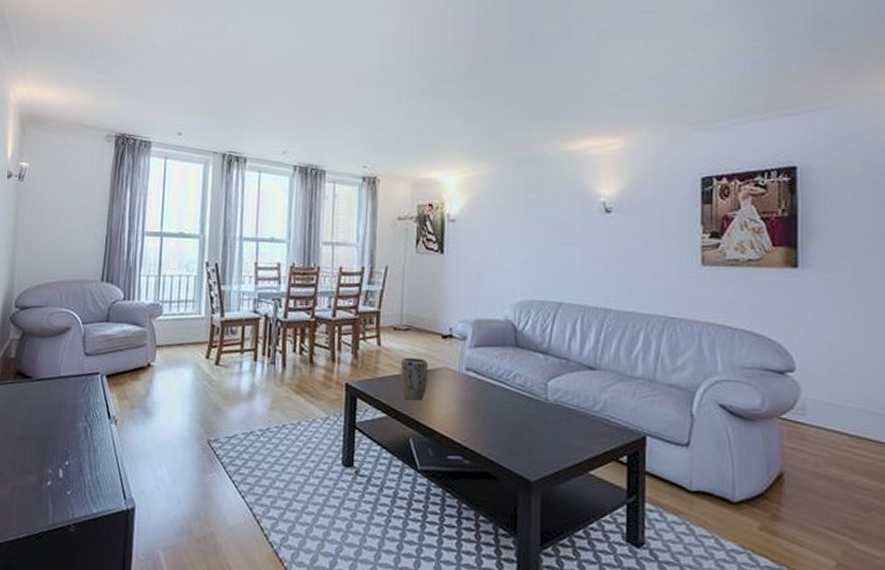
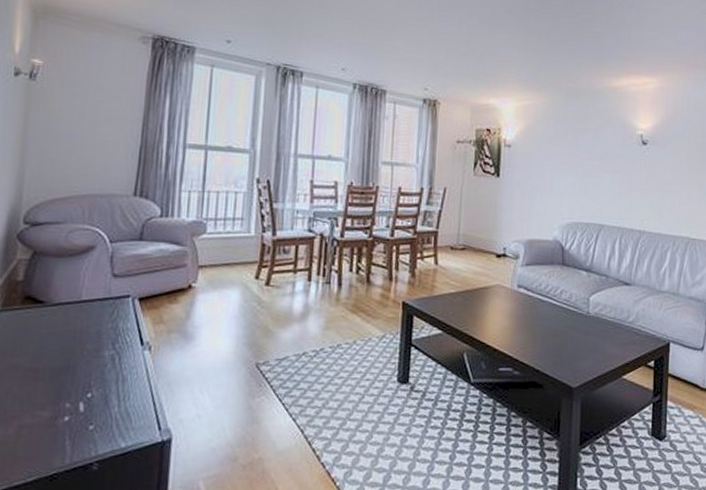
plant pot: present [401,357,428,401] -> none [456,275,483,317]

